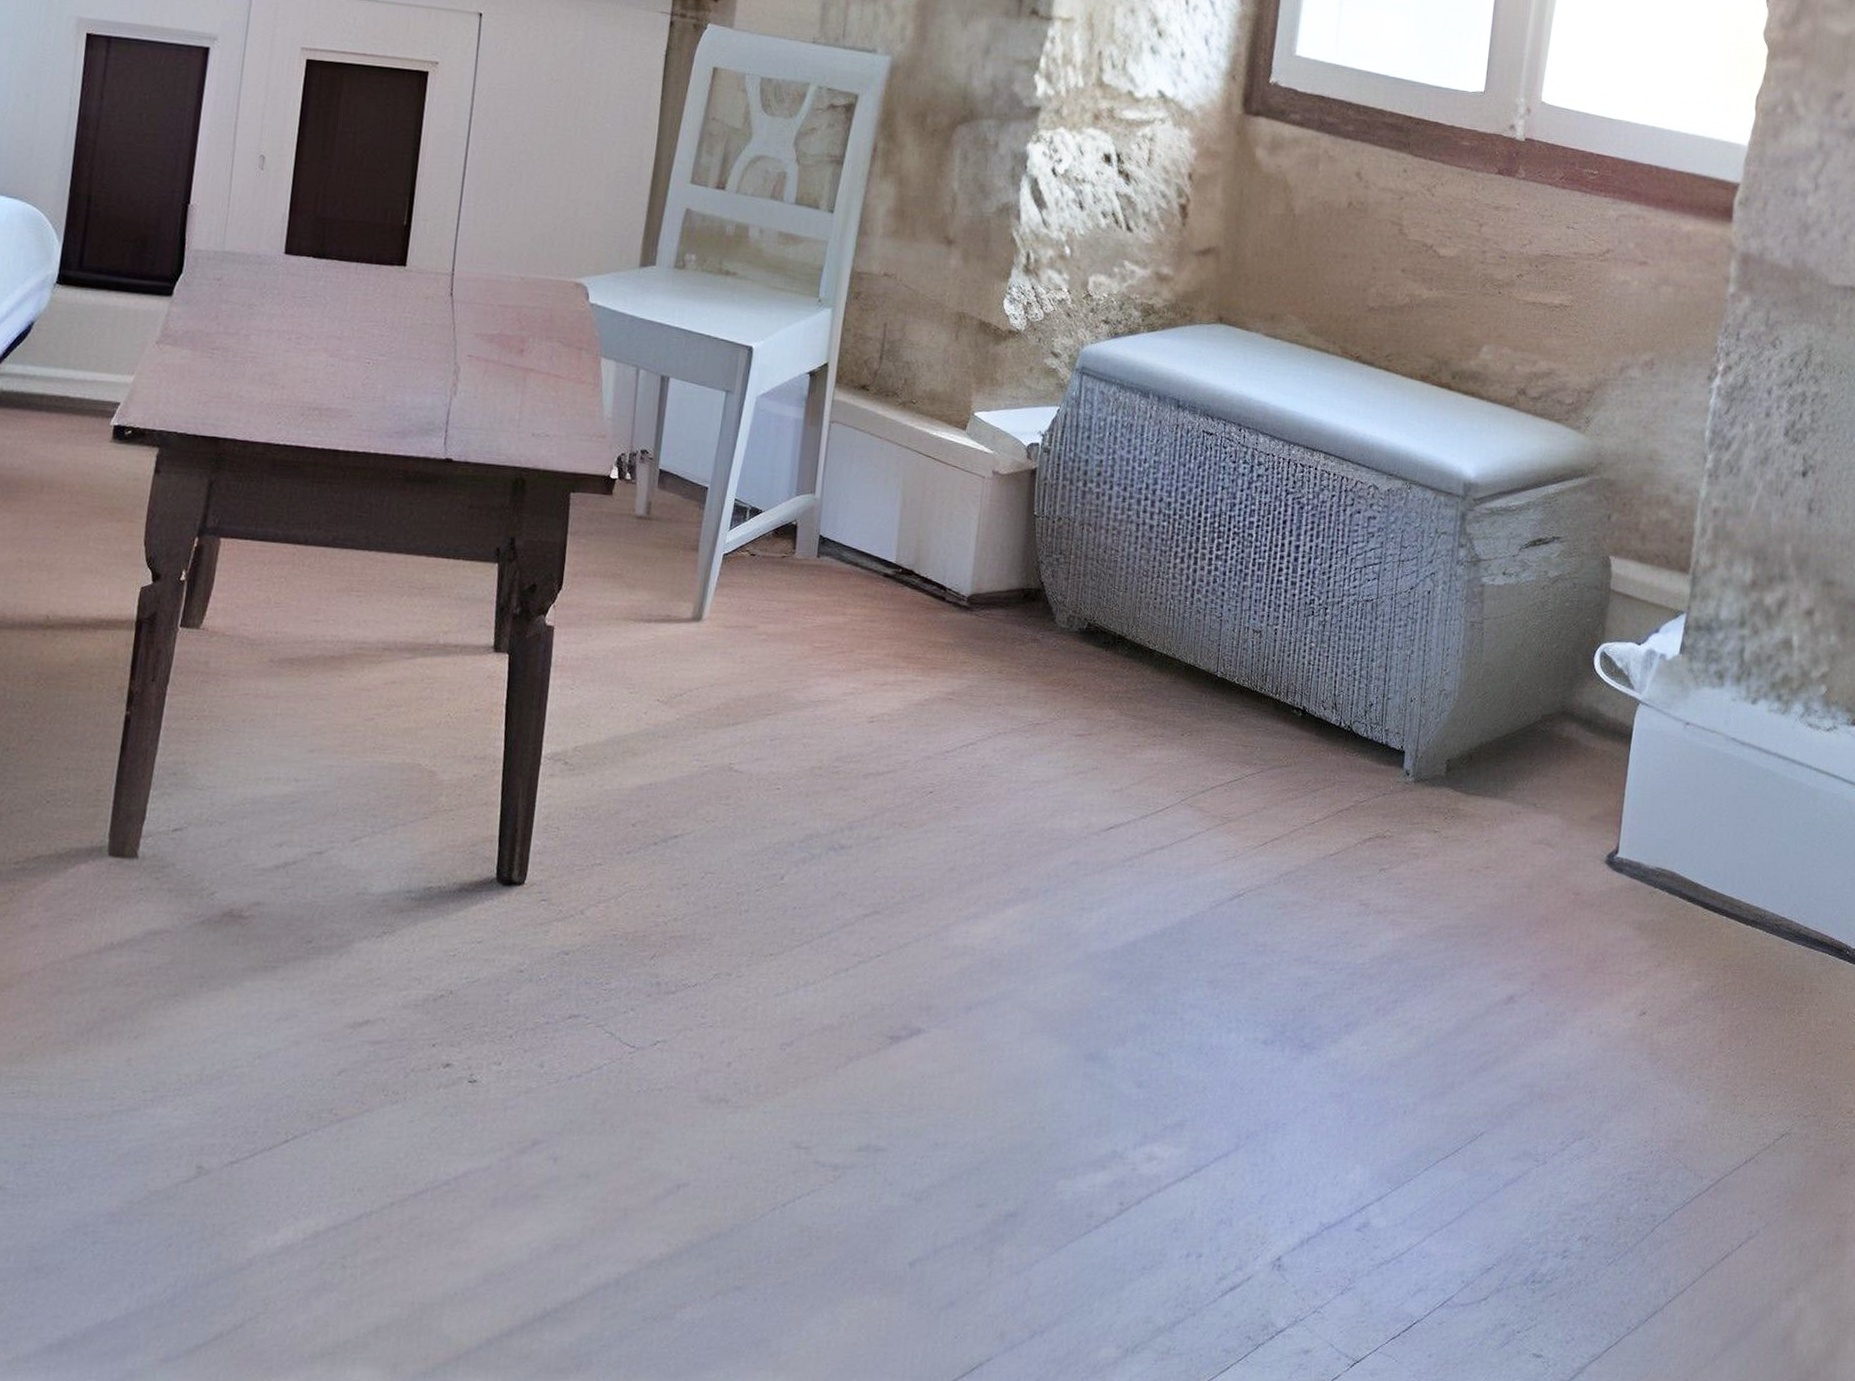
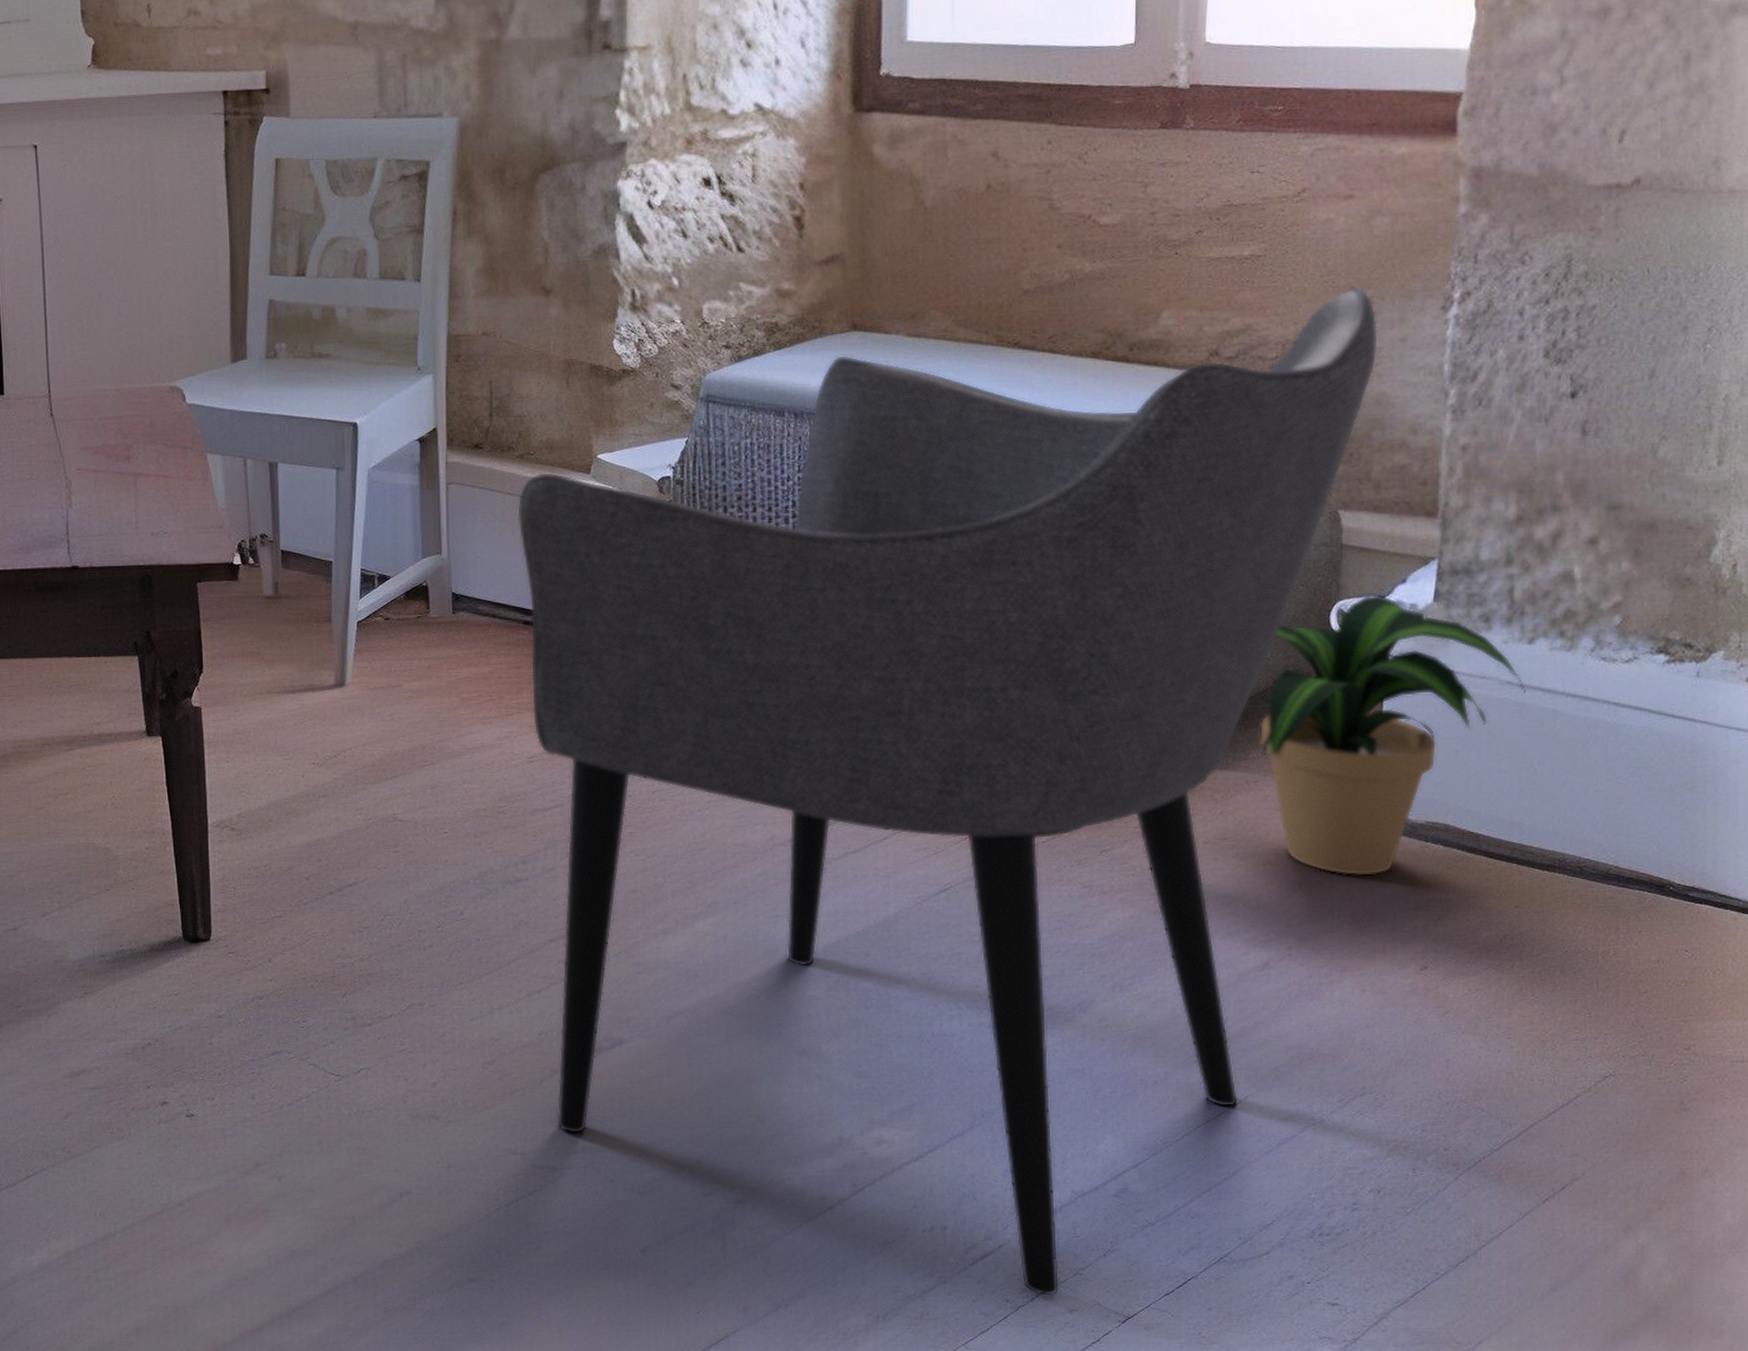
armchair: none [845,344,1657,1334] -> present [517,284,1378,1296]
potted plant: none [1525,640,1746,917] -> present [1257,594,1526,876]

